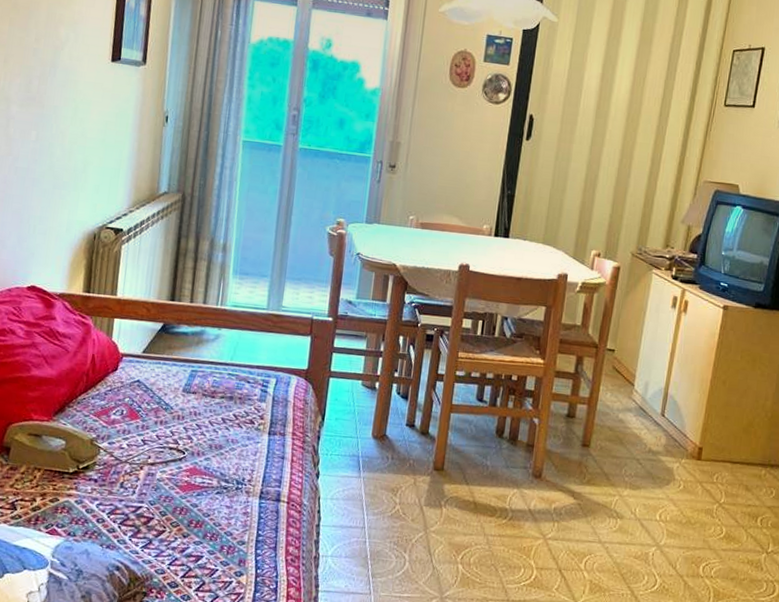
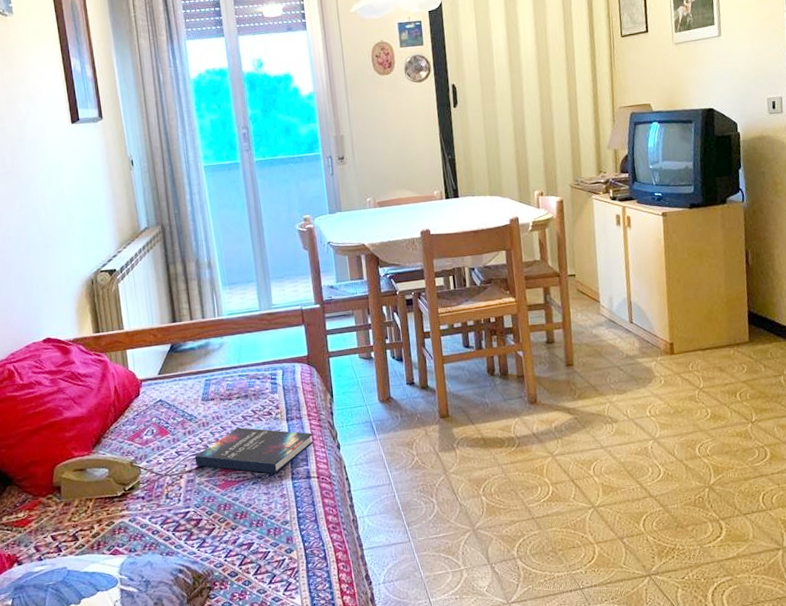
hardback book: none [160,429,293,488] -> present [194,427,314,474]

